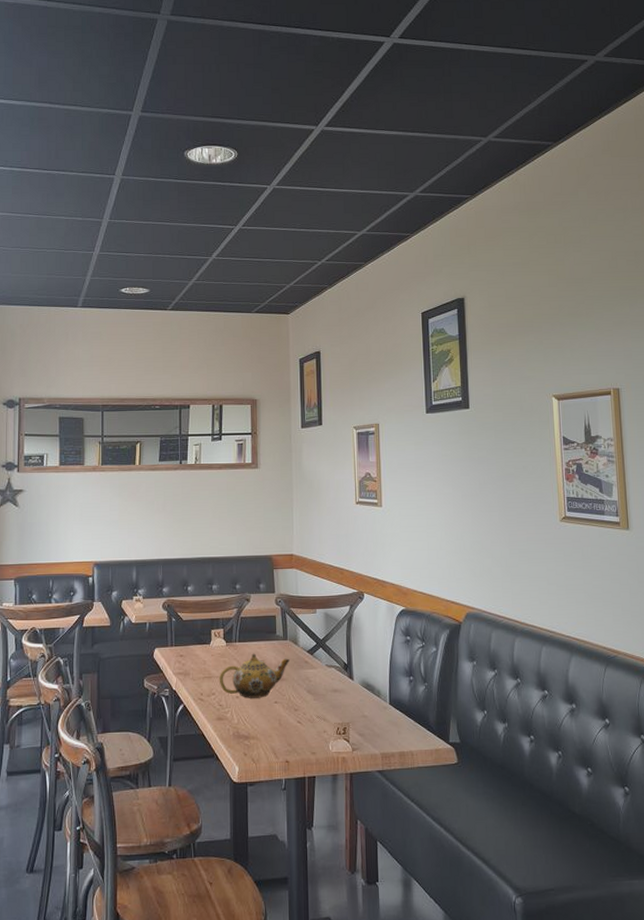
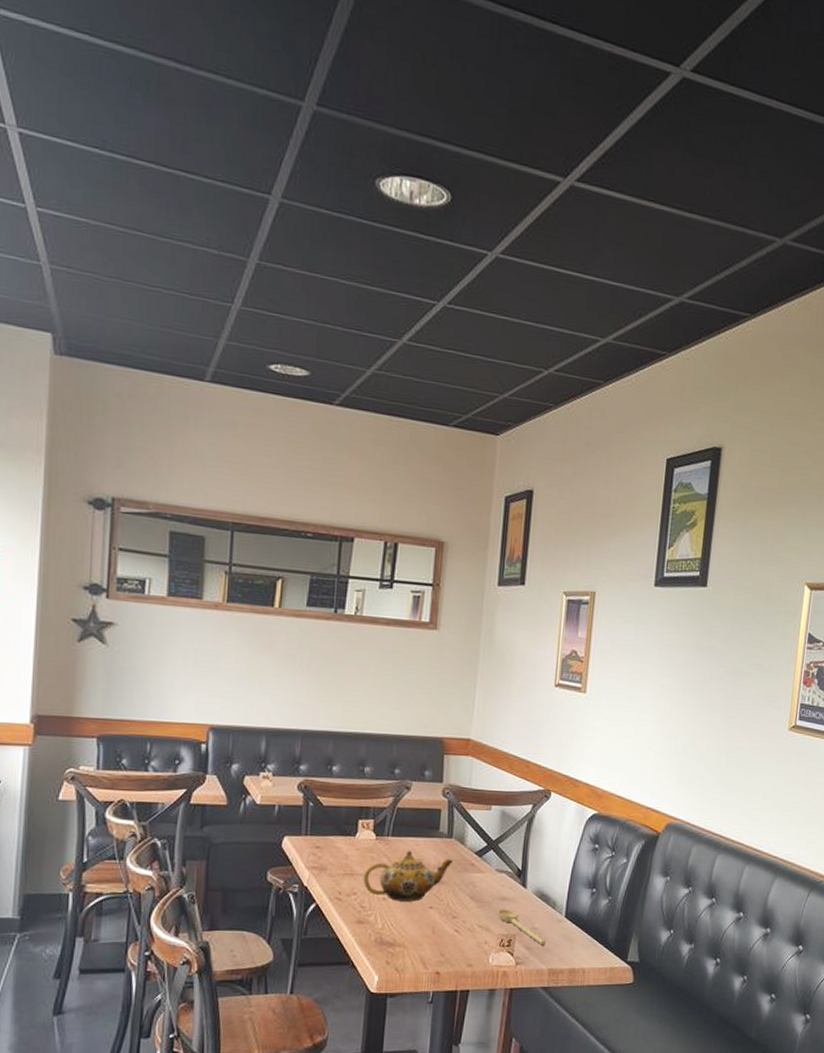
spoon: none [331,700,376,732] -> present [497,909,546,946]

